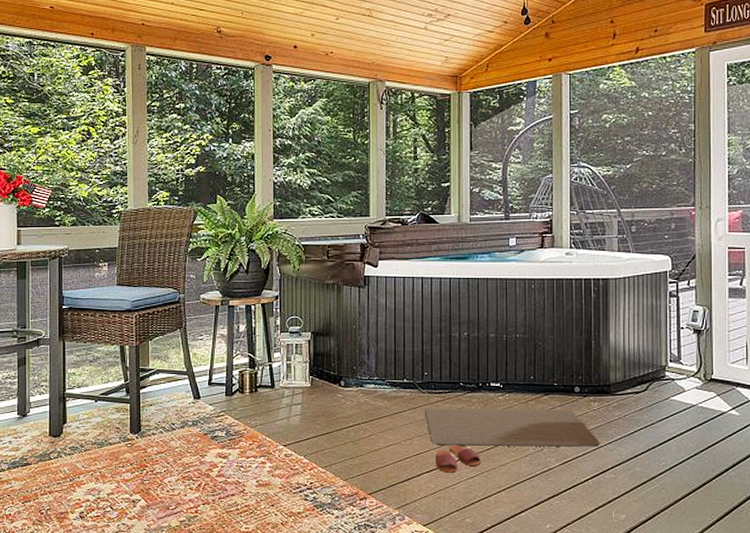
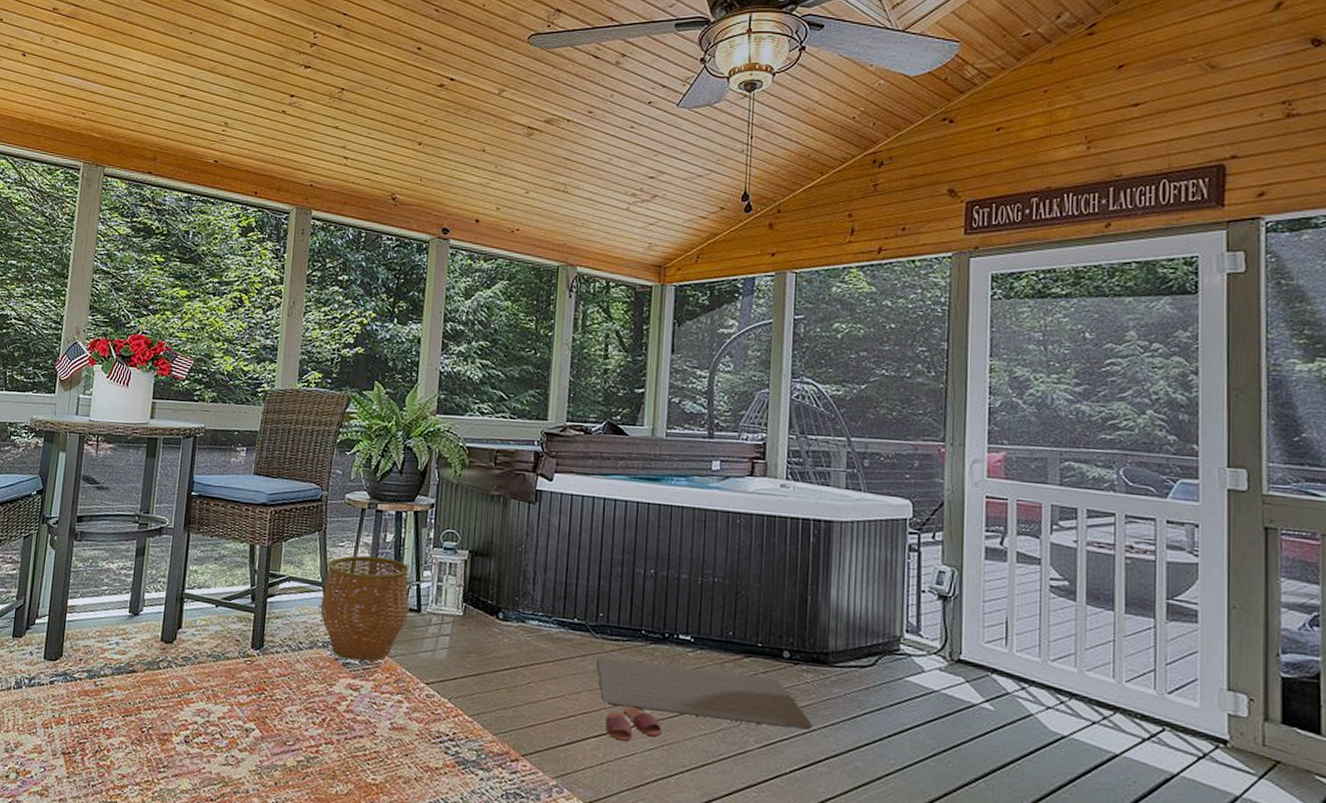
basket: none [187,345,264,433] -> present [320,555,410,661]

